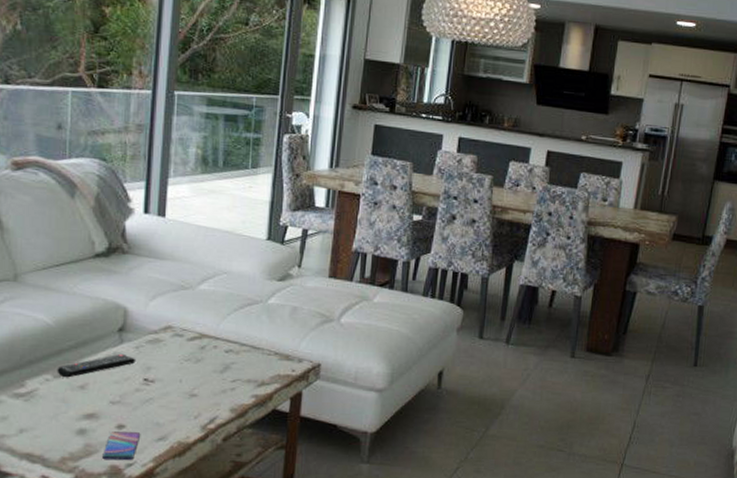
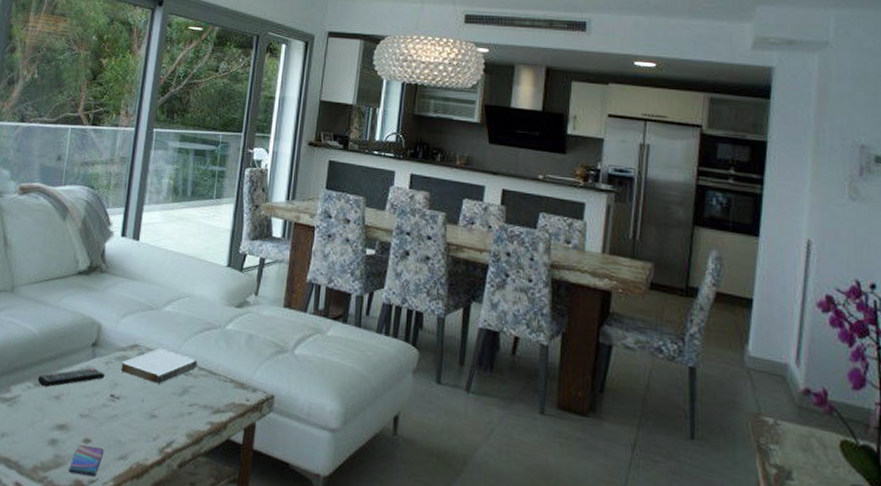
book: none [154,328,239,363] -> present [121,349,198,384]

